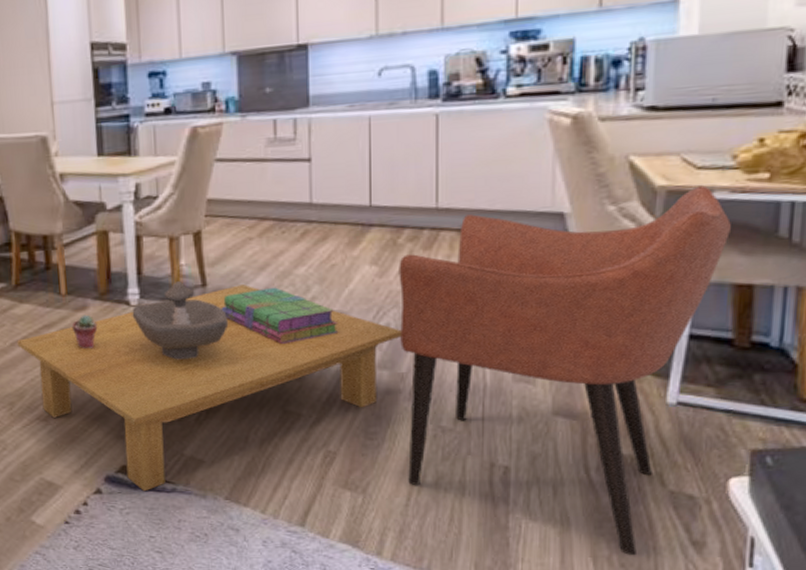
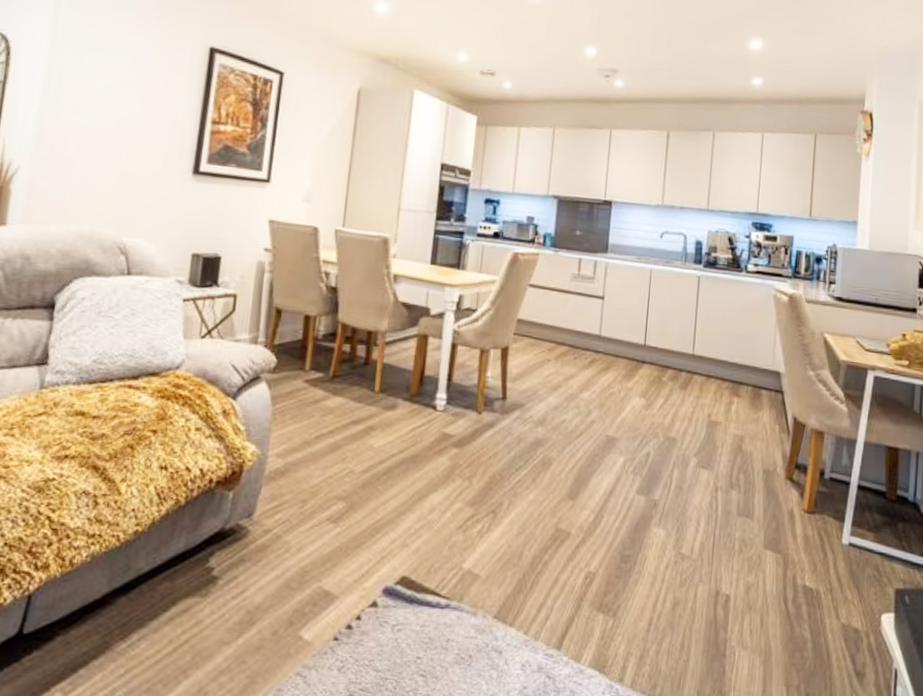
coffee table: present [17,284,402,492] -> none [322,402,659,607]
potted succulent: present [71,314,98,350] -> none [378,414,404,450]
decorative bowl: present [132,281,229,360] -> none [436,392,520,470]
stack of books: present [221,287,339,345] -> none [515,407,610,463]
armchair: present [399,185,731,555] -> none [651,364,885,684]

